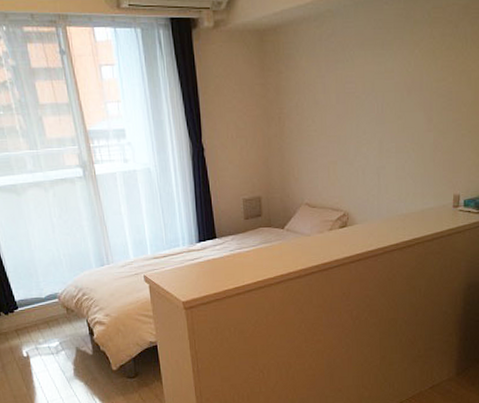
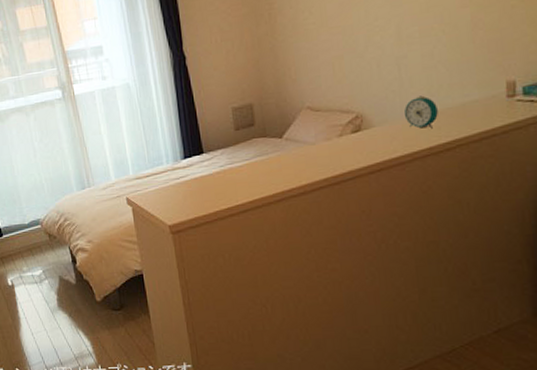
alarm clock: none [380,201,404,227] -> present [404,95,438,128]

